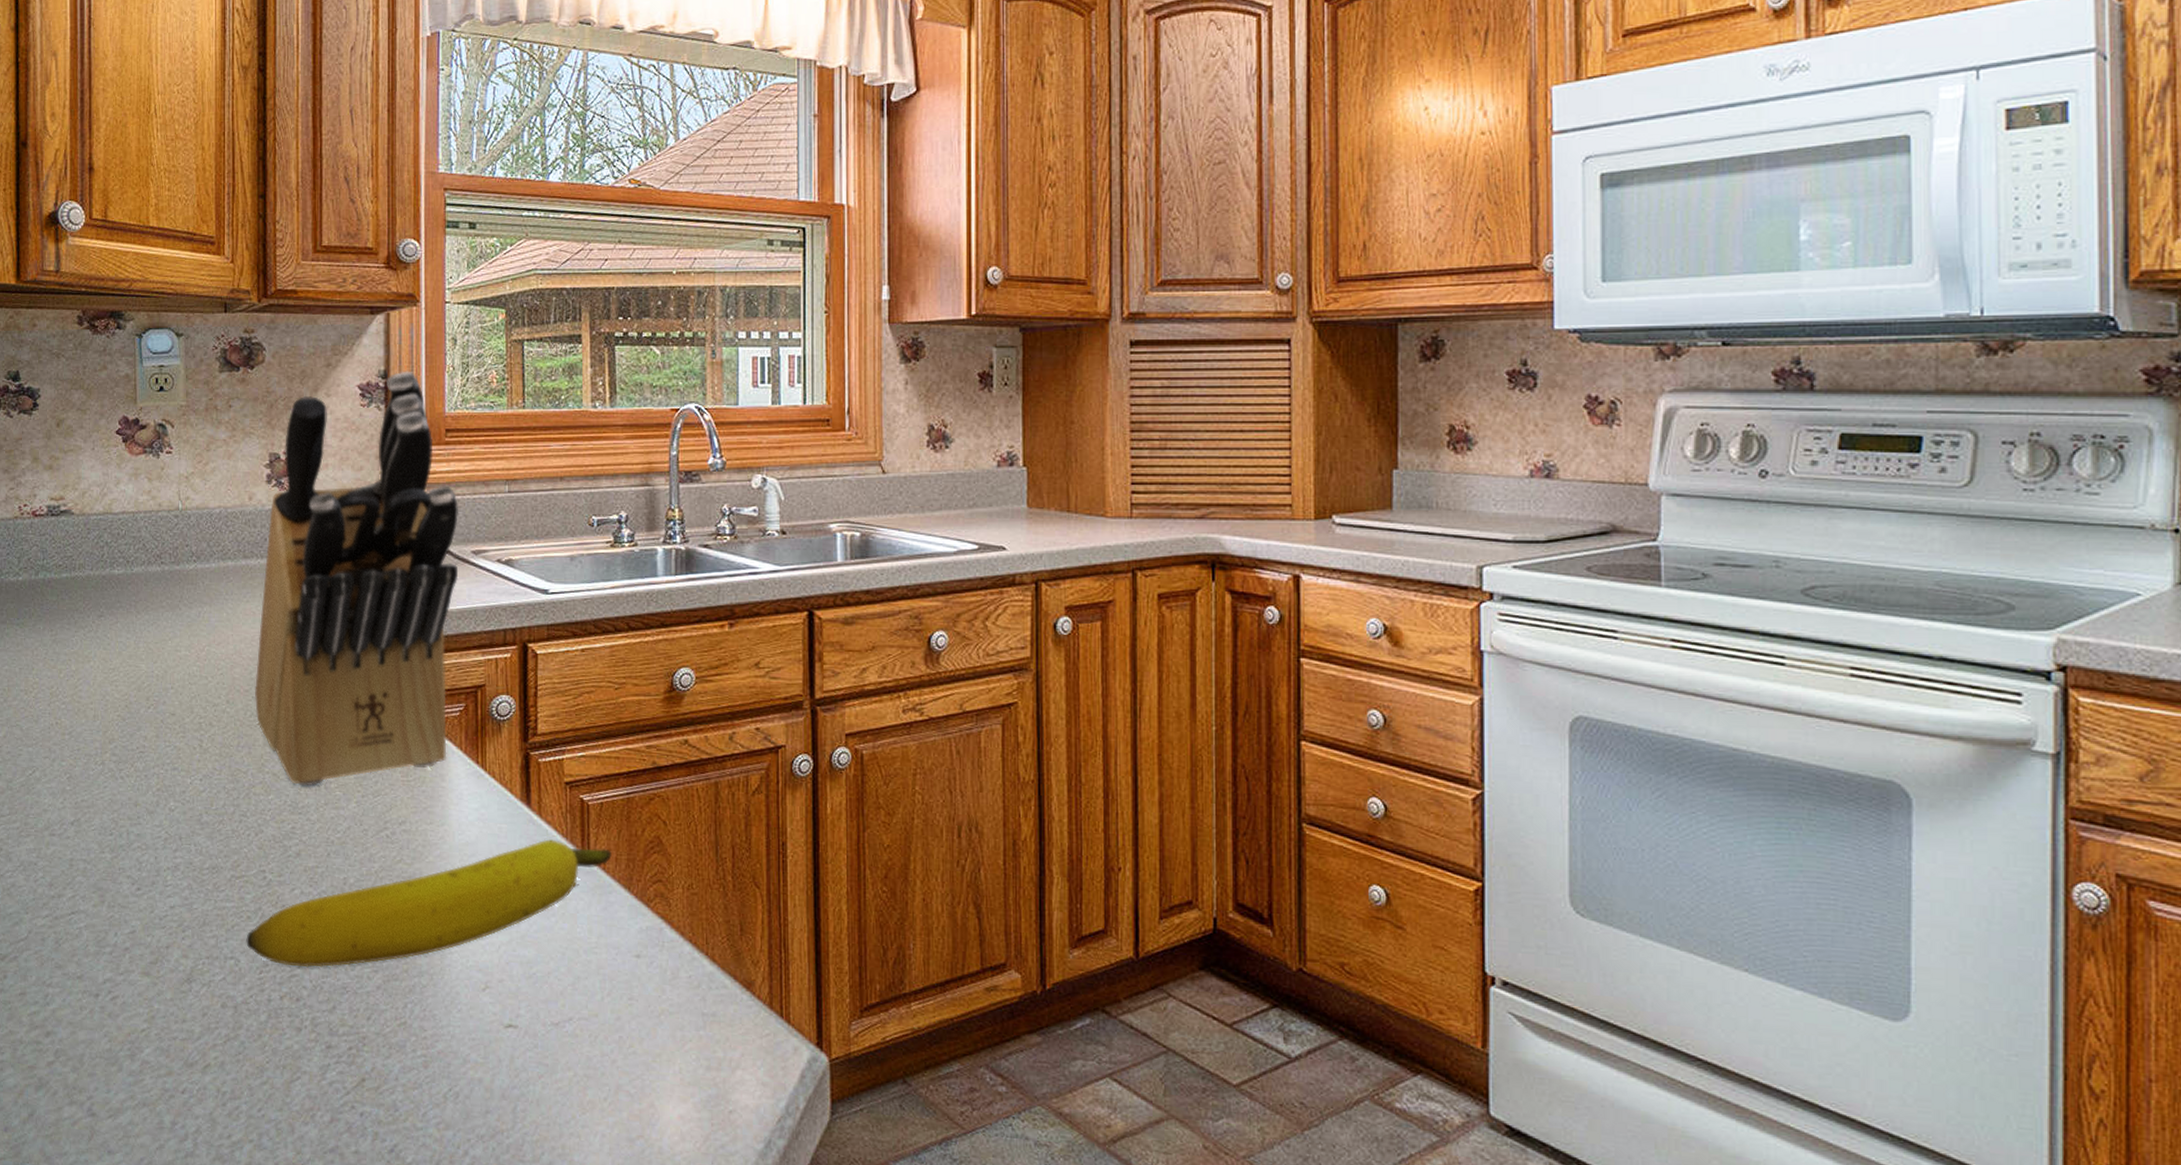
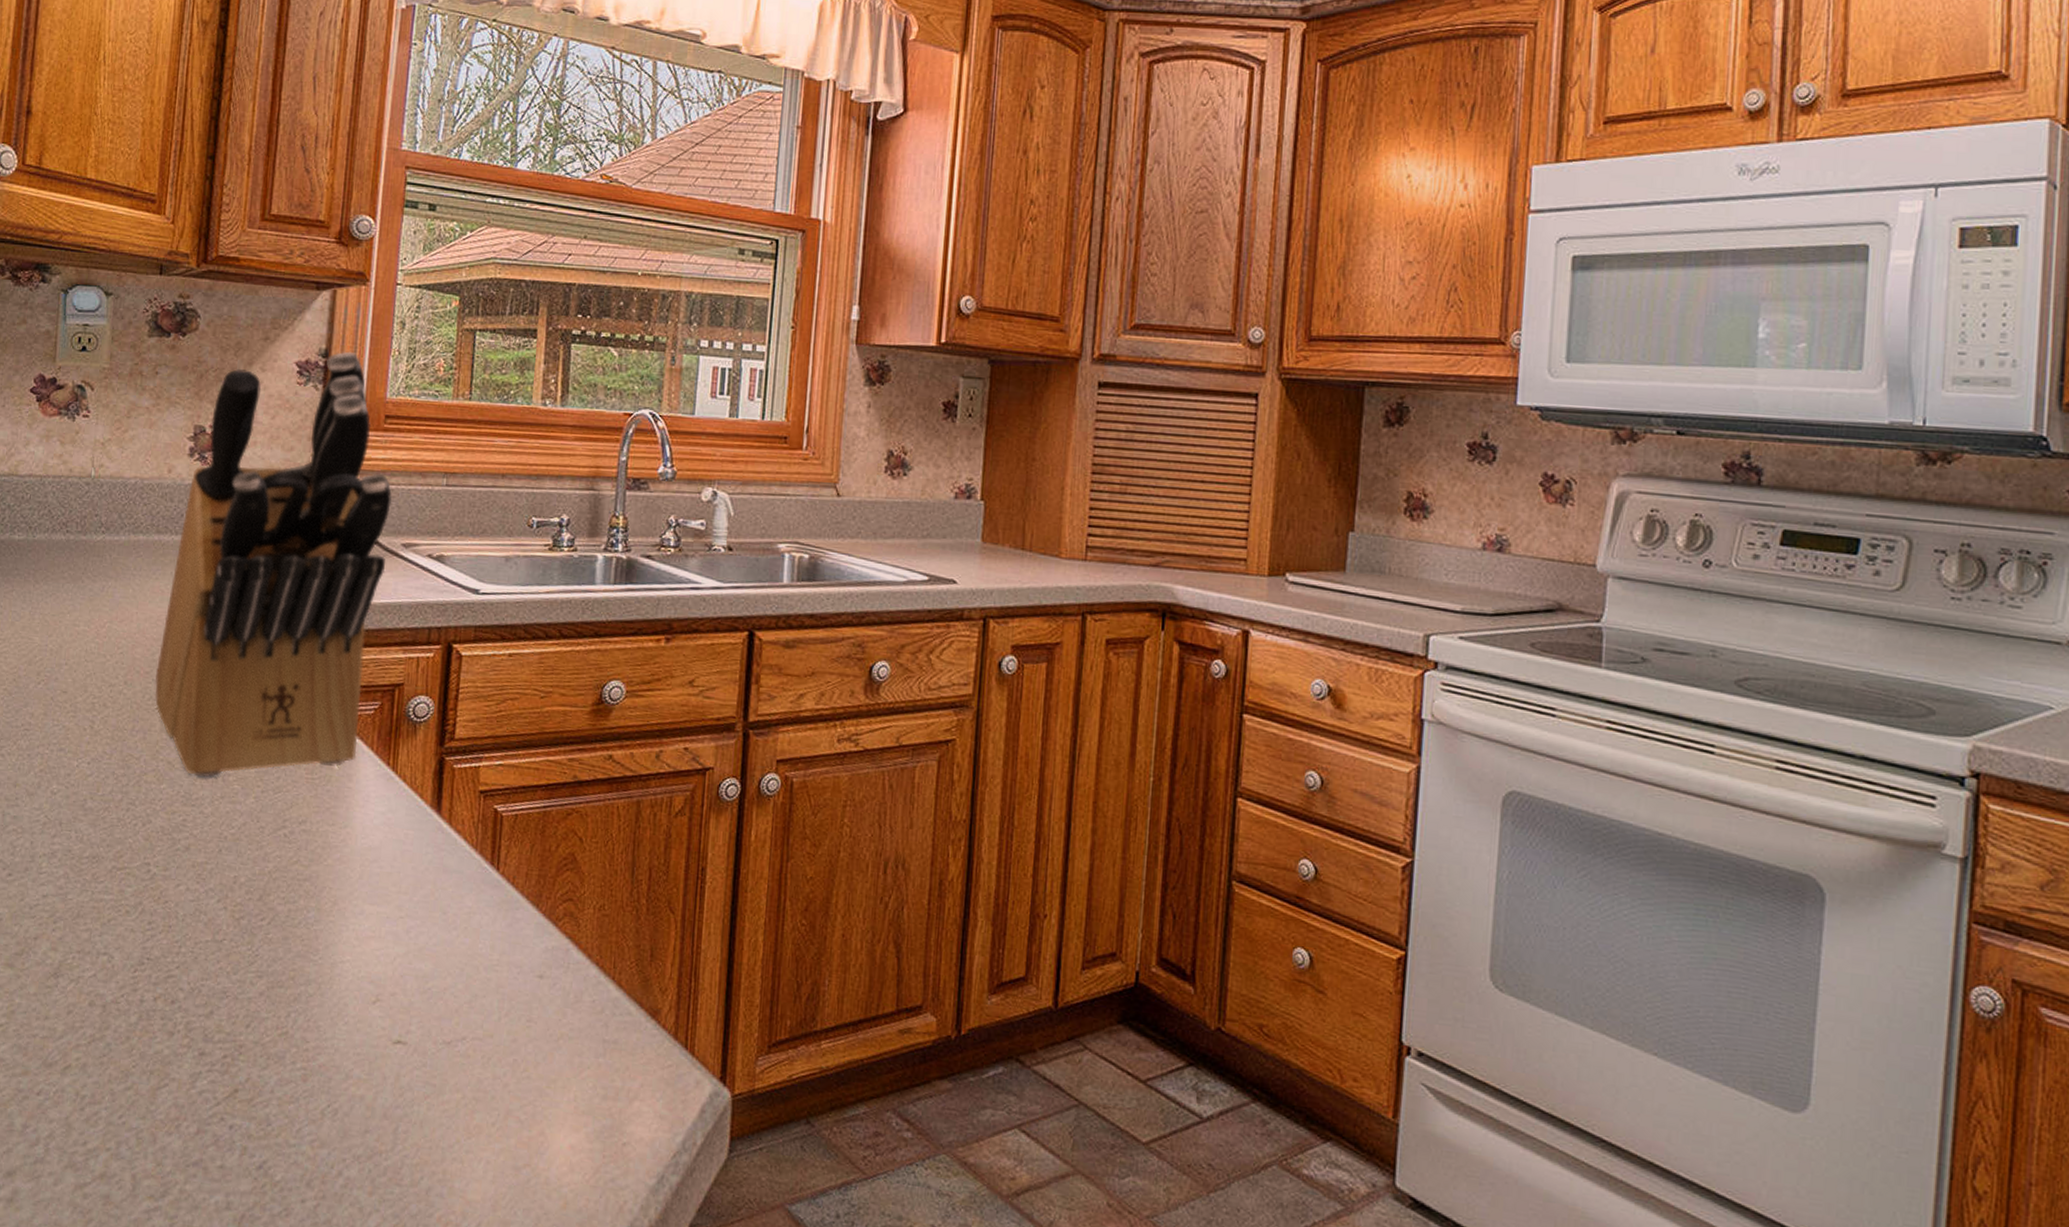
banana: present [246,839,612,968] -> none [122,849,523,970]

